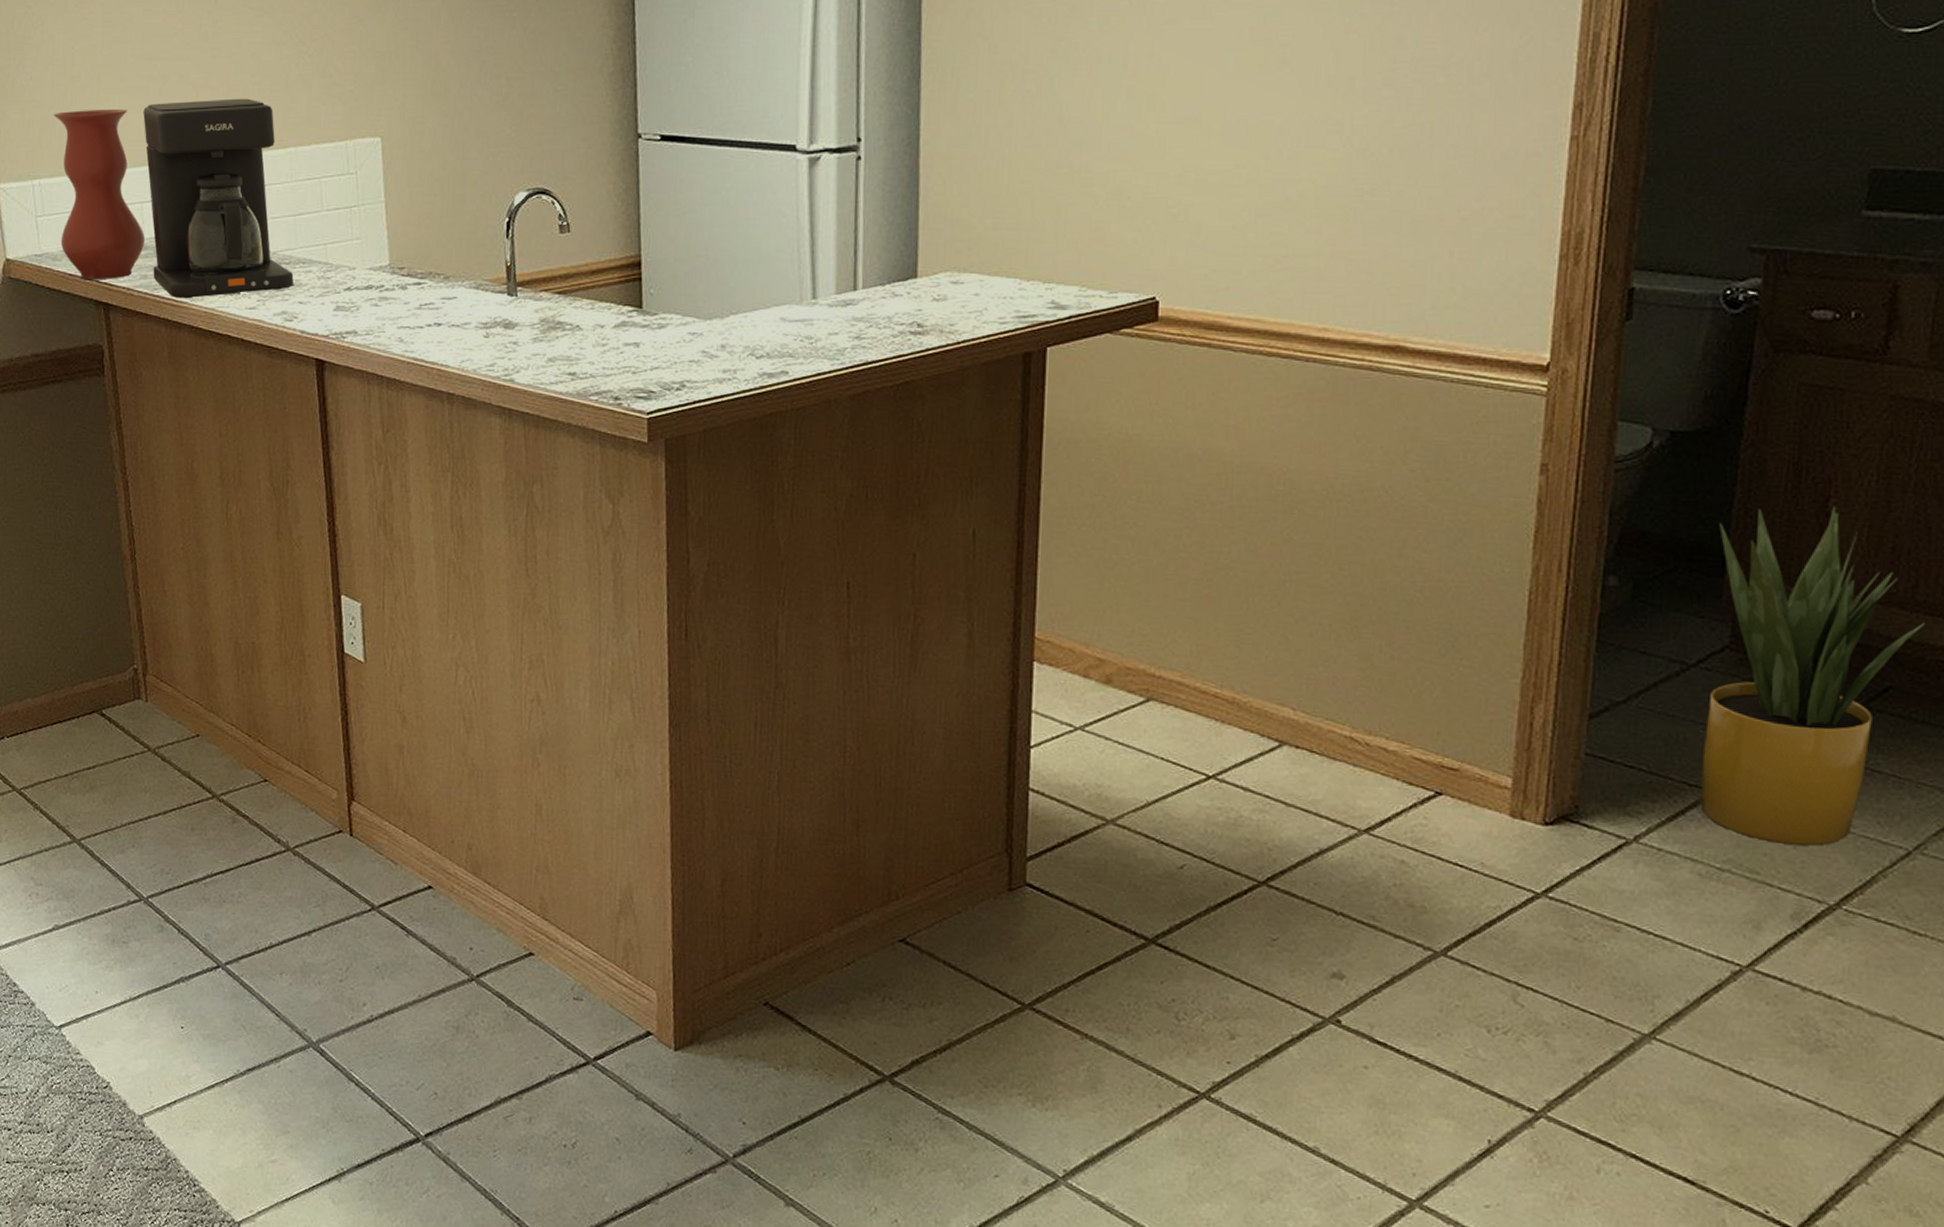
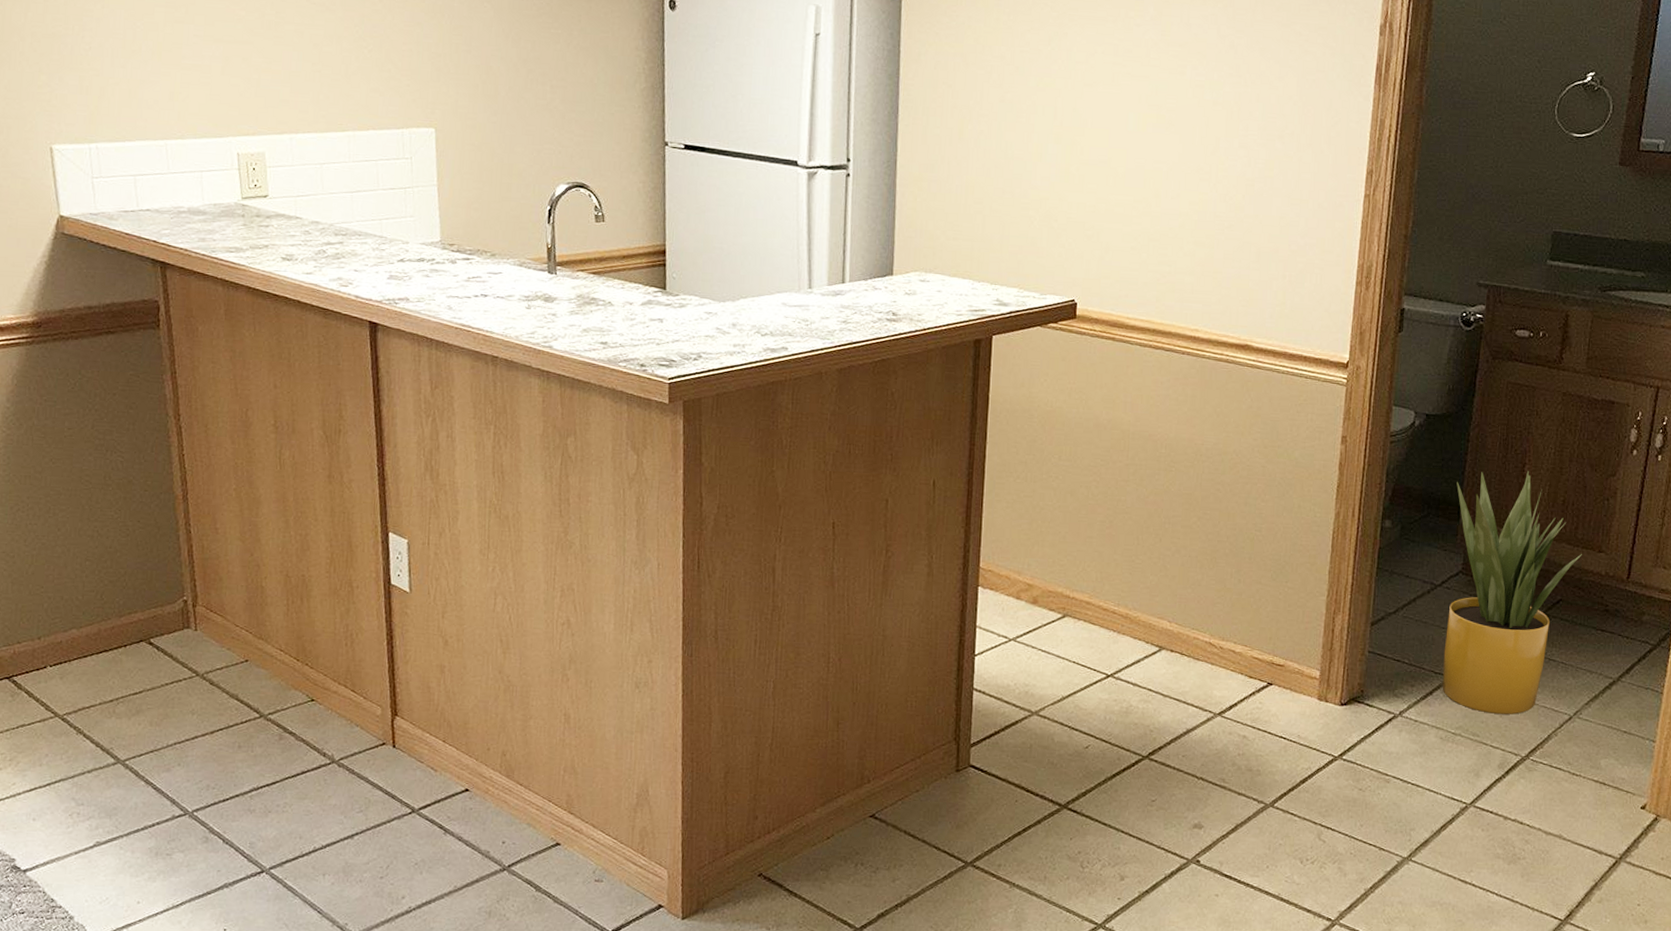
vase: present [53,108,146,280] -> none [113,82,205,240]
coffee maker: present [143,98,294,299] -> none [204,81,350,262]

